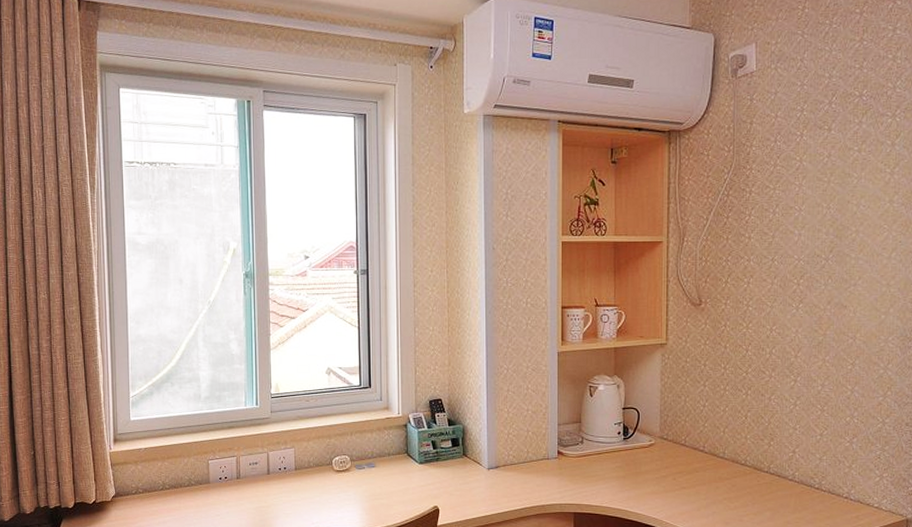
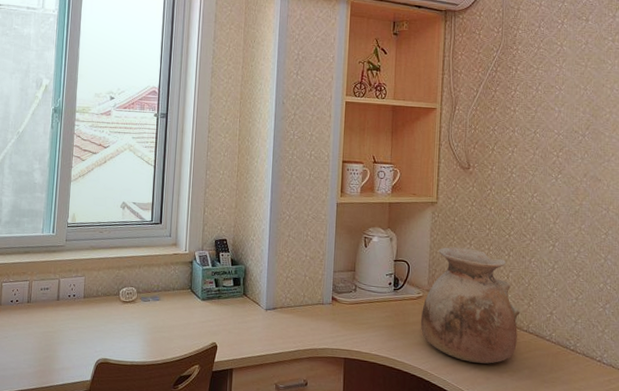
vase: none [653,390,761,508] -> present [420,247,521,364]

